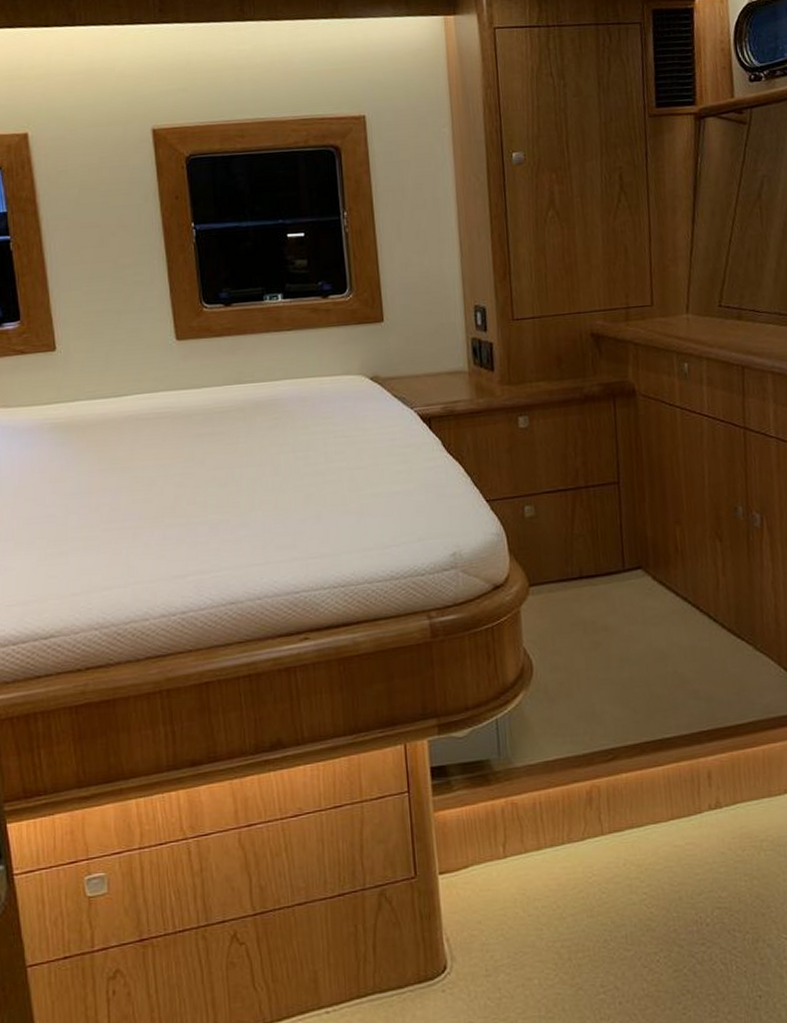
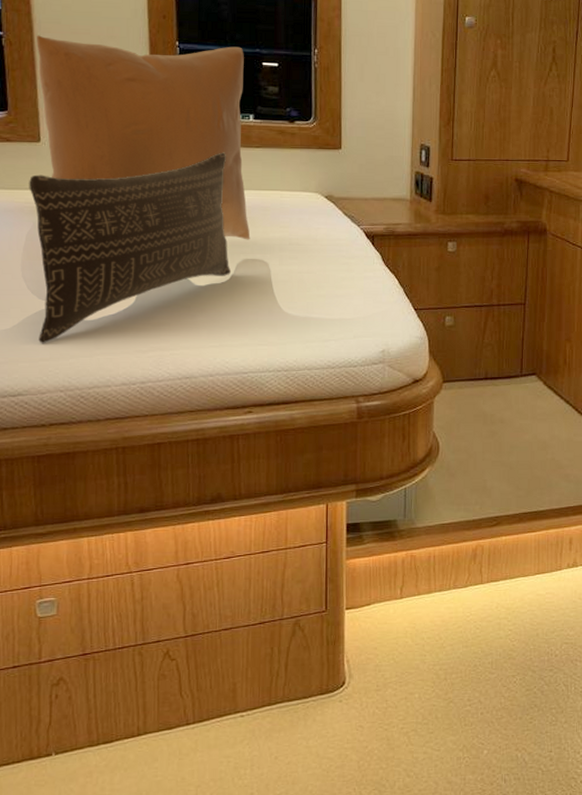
pillow: none [45,220,290,438] -> present [37,35,251,240]
pillow: none [47,340,272,577] -> present [29,152,232,344]

